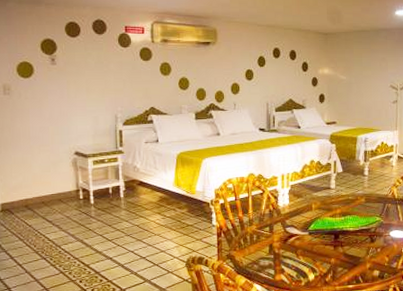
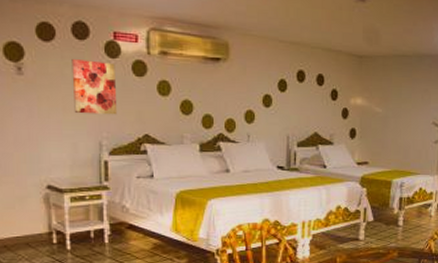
wall art: none [93,50,129,93] -> present [71,59,118,115]

